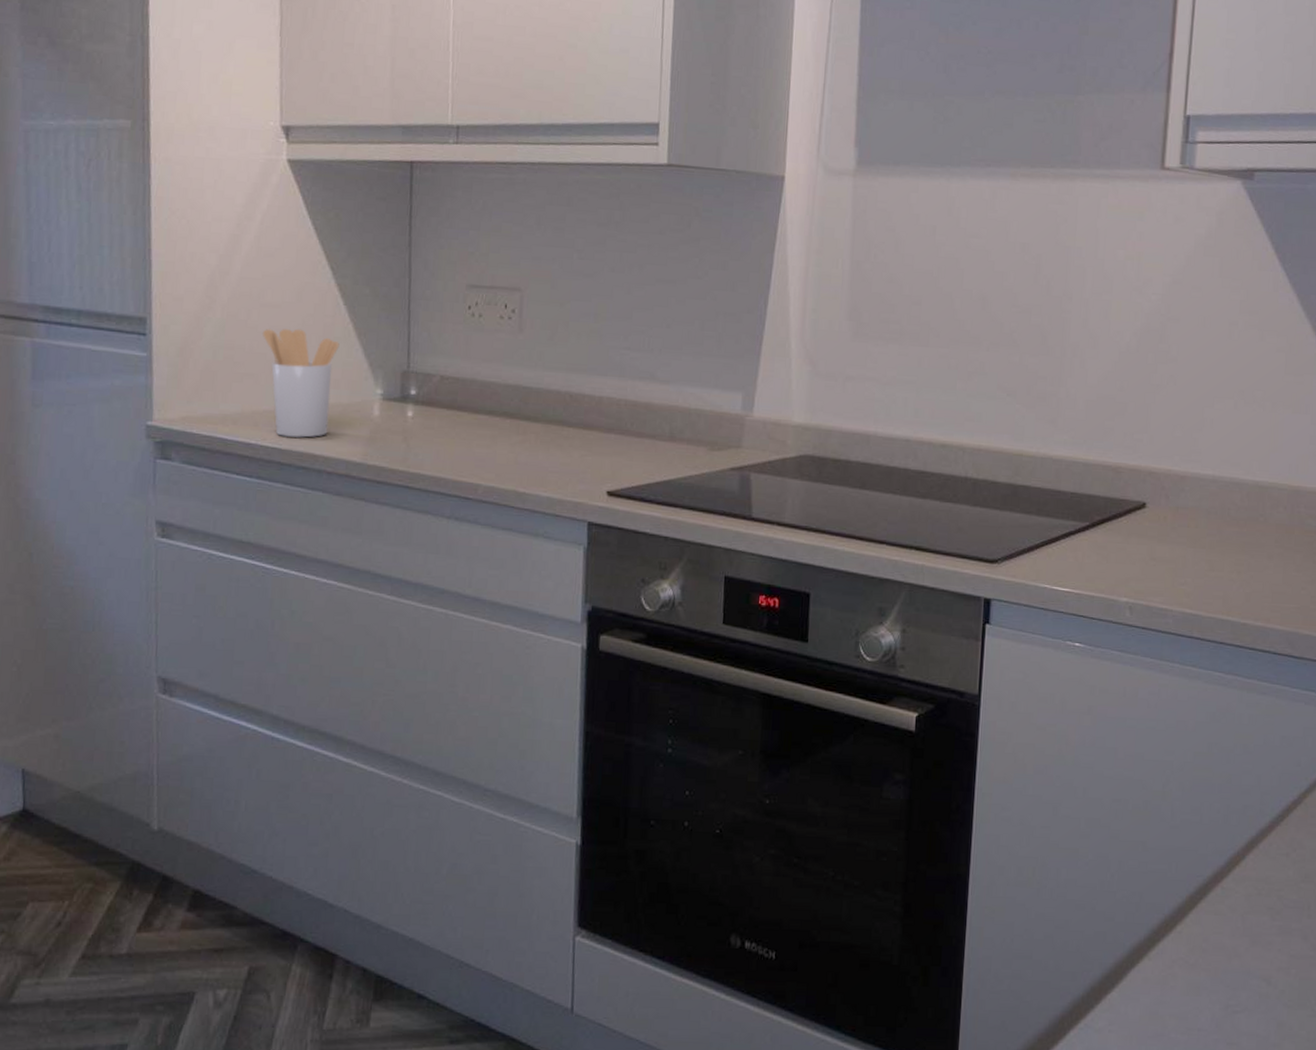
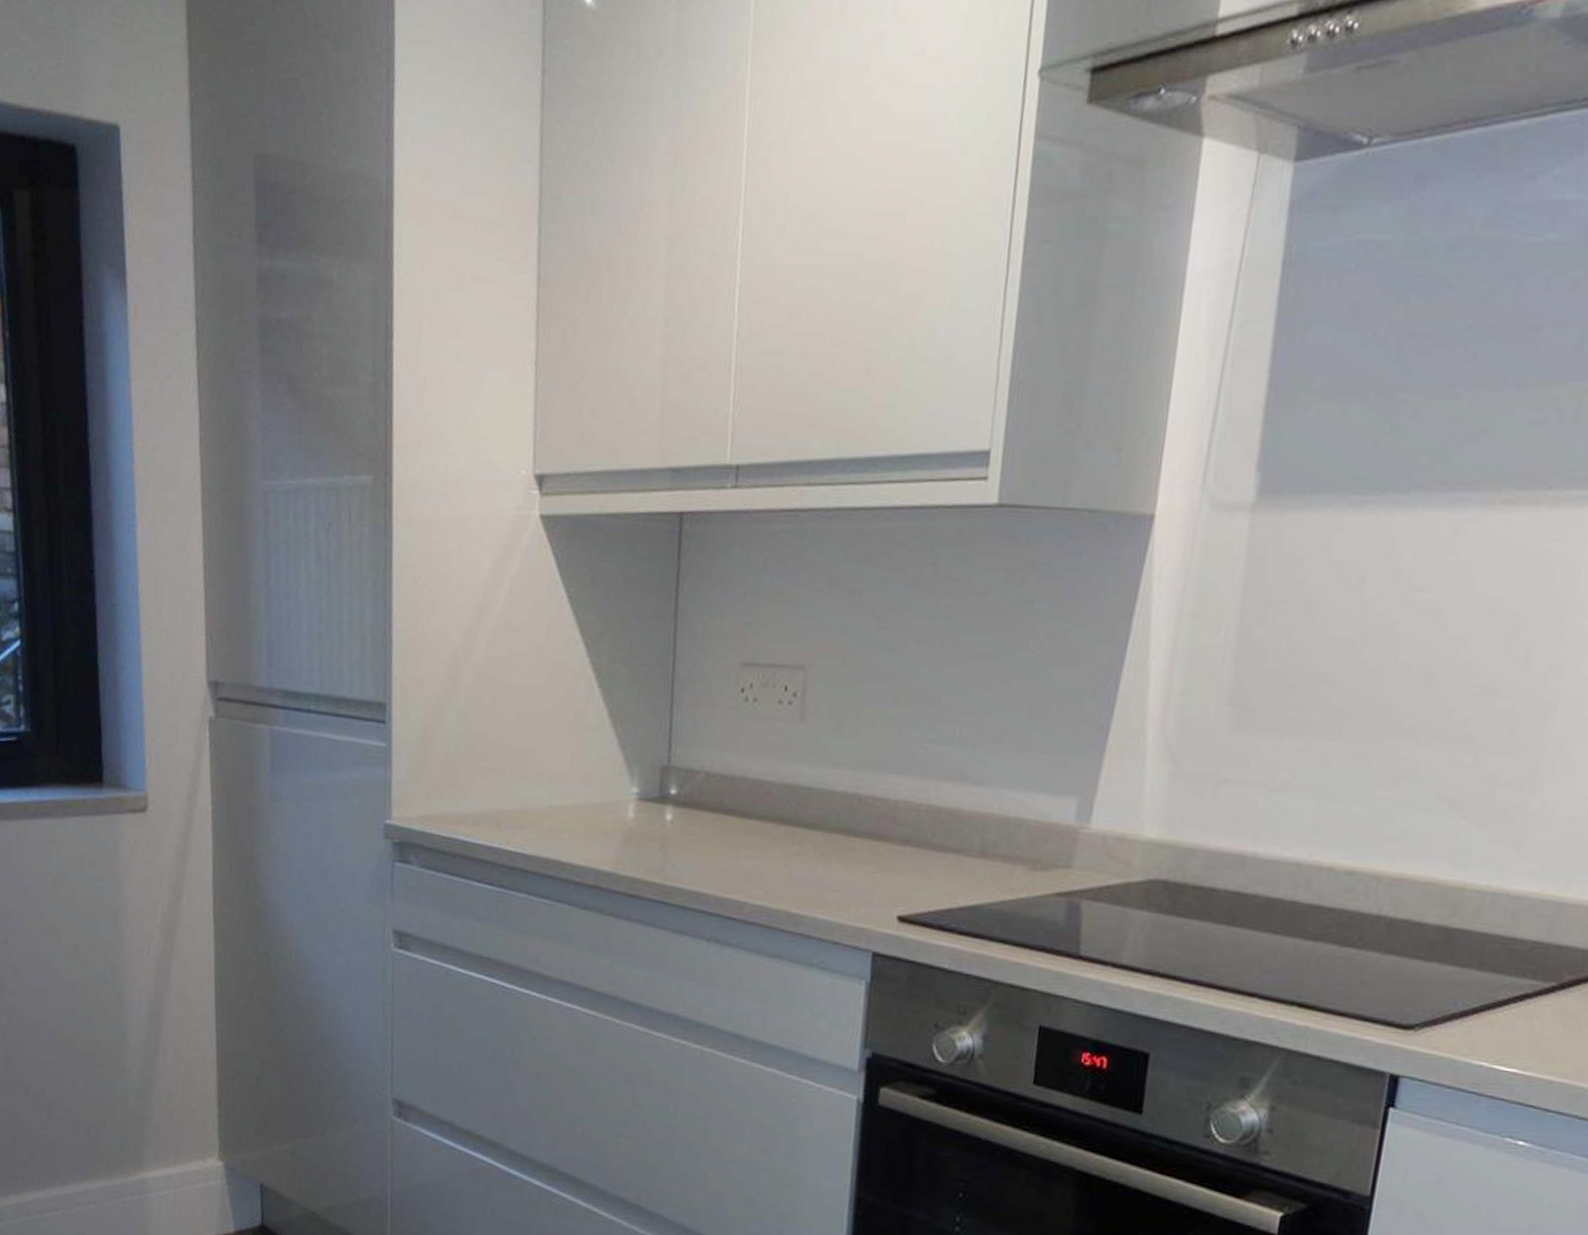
utensil holder: present [263,328,340,439] -> none [508,715,592,843]

